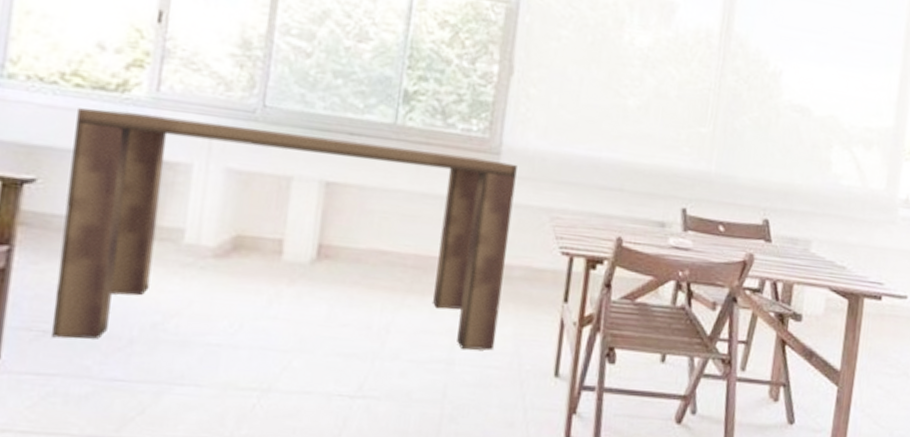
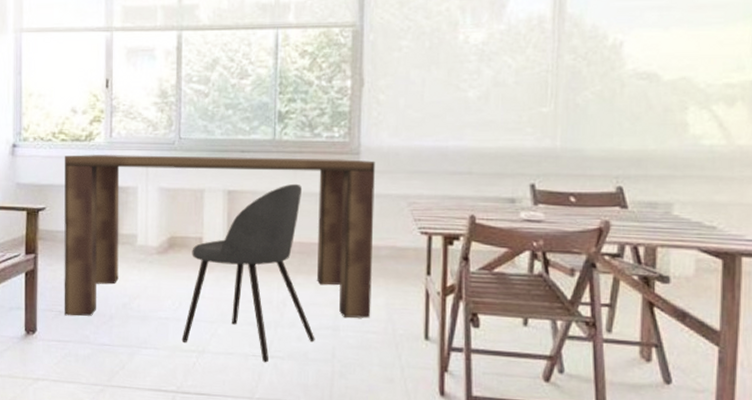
dining chair: none [238,181,426,405] -> present [181,183,315,363]

